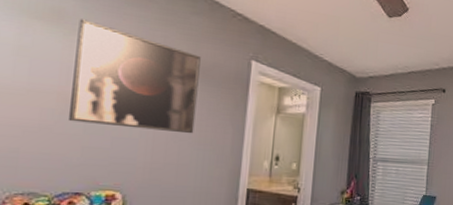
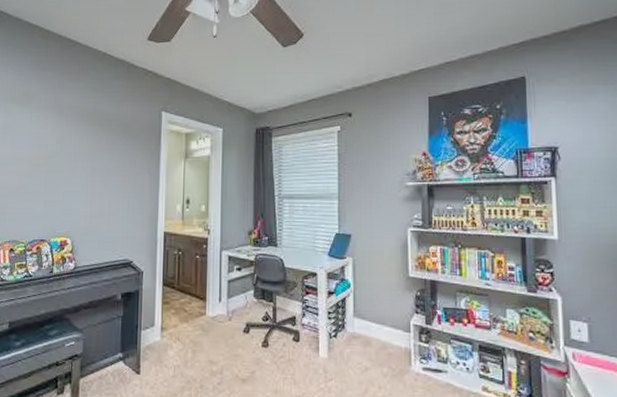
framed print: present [67,19,201,134] -> none [35,98,122,184]

